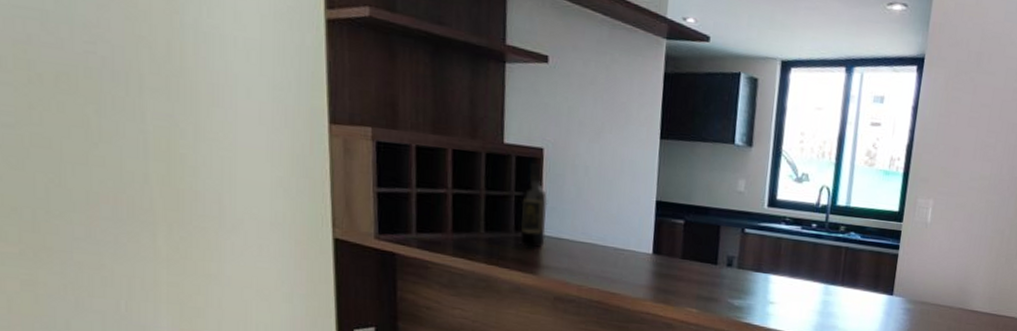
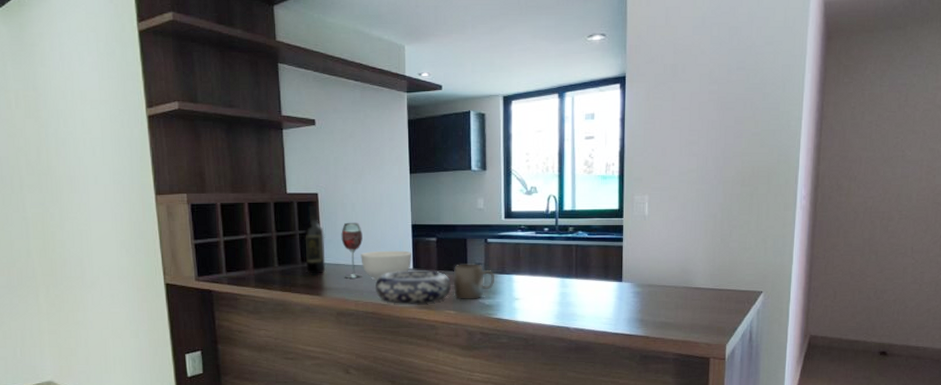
wineglass: none [567,188,595,259] -> present [341,222,363,279]
bowl: none [589,227,654,264] -> present [361,250,412,281]
decorative bowl: none [603,255,696,298] -> present [374,270,451,304]
mug: none [698,254,749,298] -> present [453,264,494,299]

